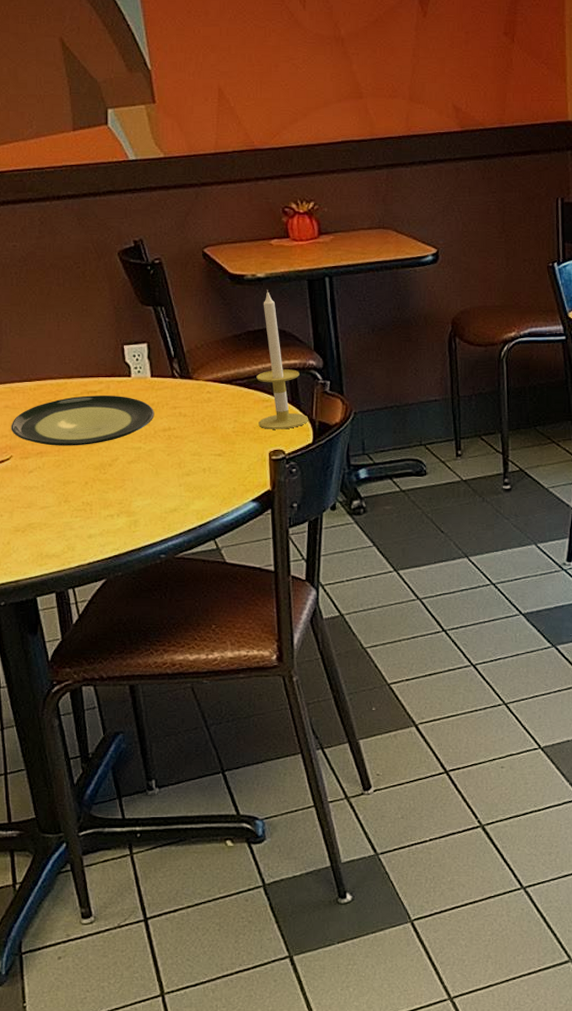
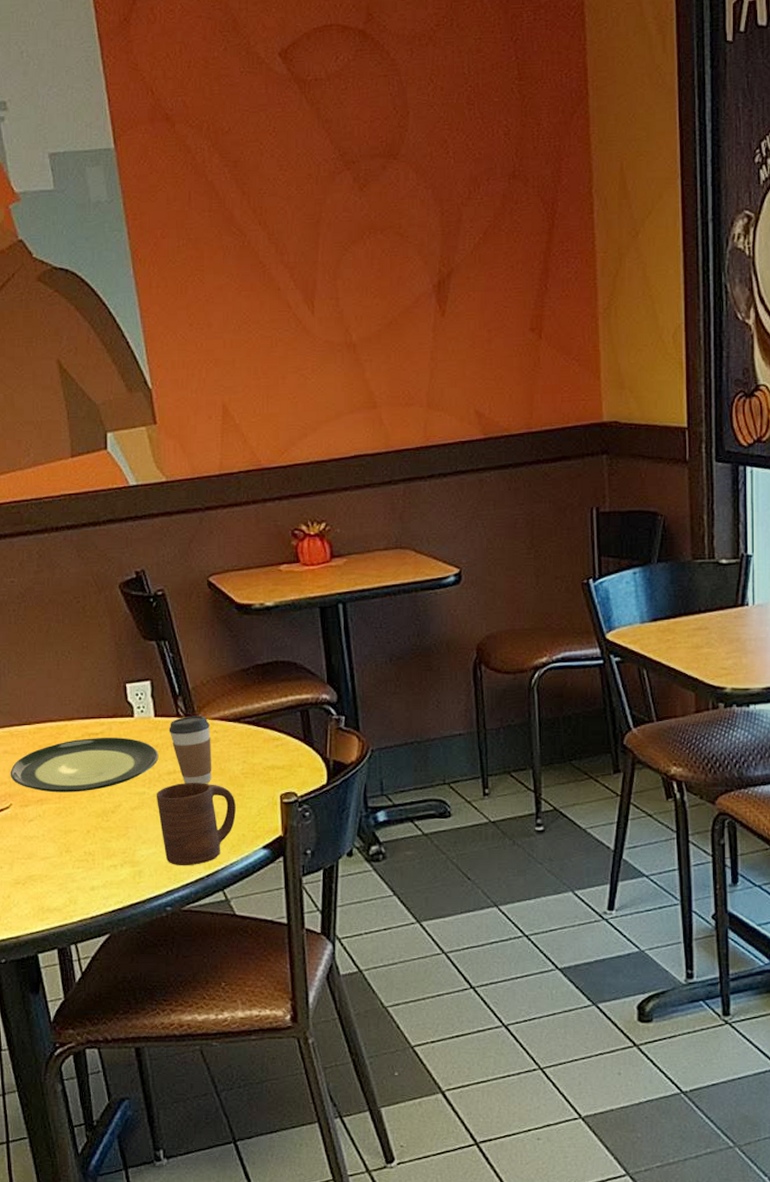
cup: none [152,438,227,517] -> present [157,782,236,866]
coffee cup: none [164,377,204,441] -> present [169,715,211,784]
candle: present [256,290,309,429] -> none [266,620,323,770]

